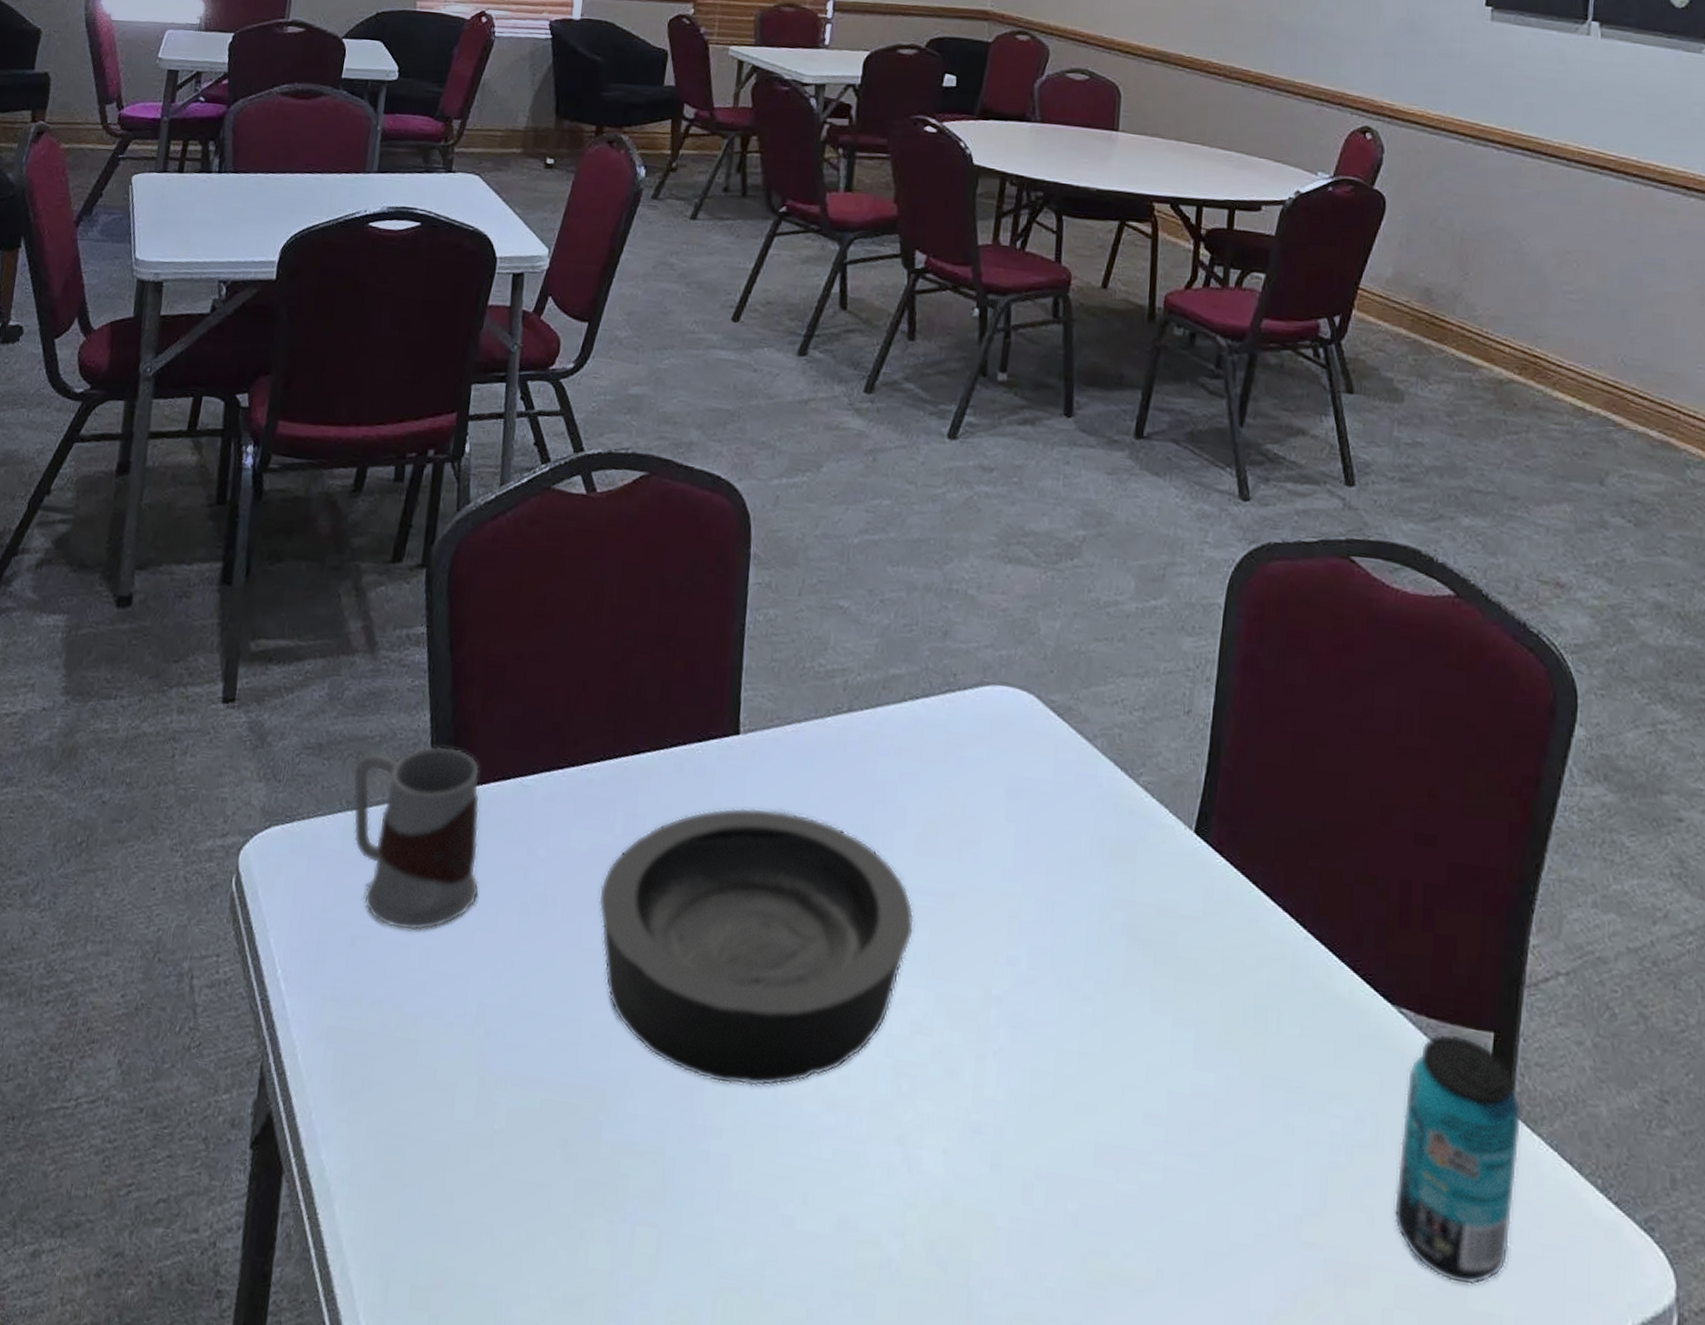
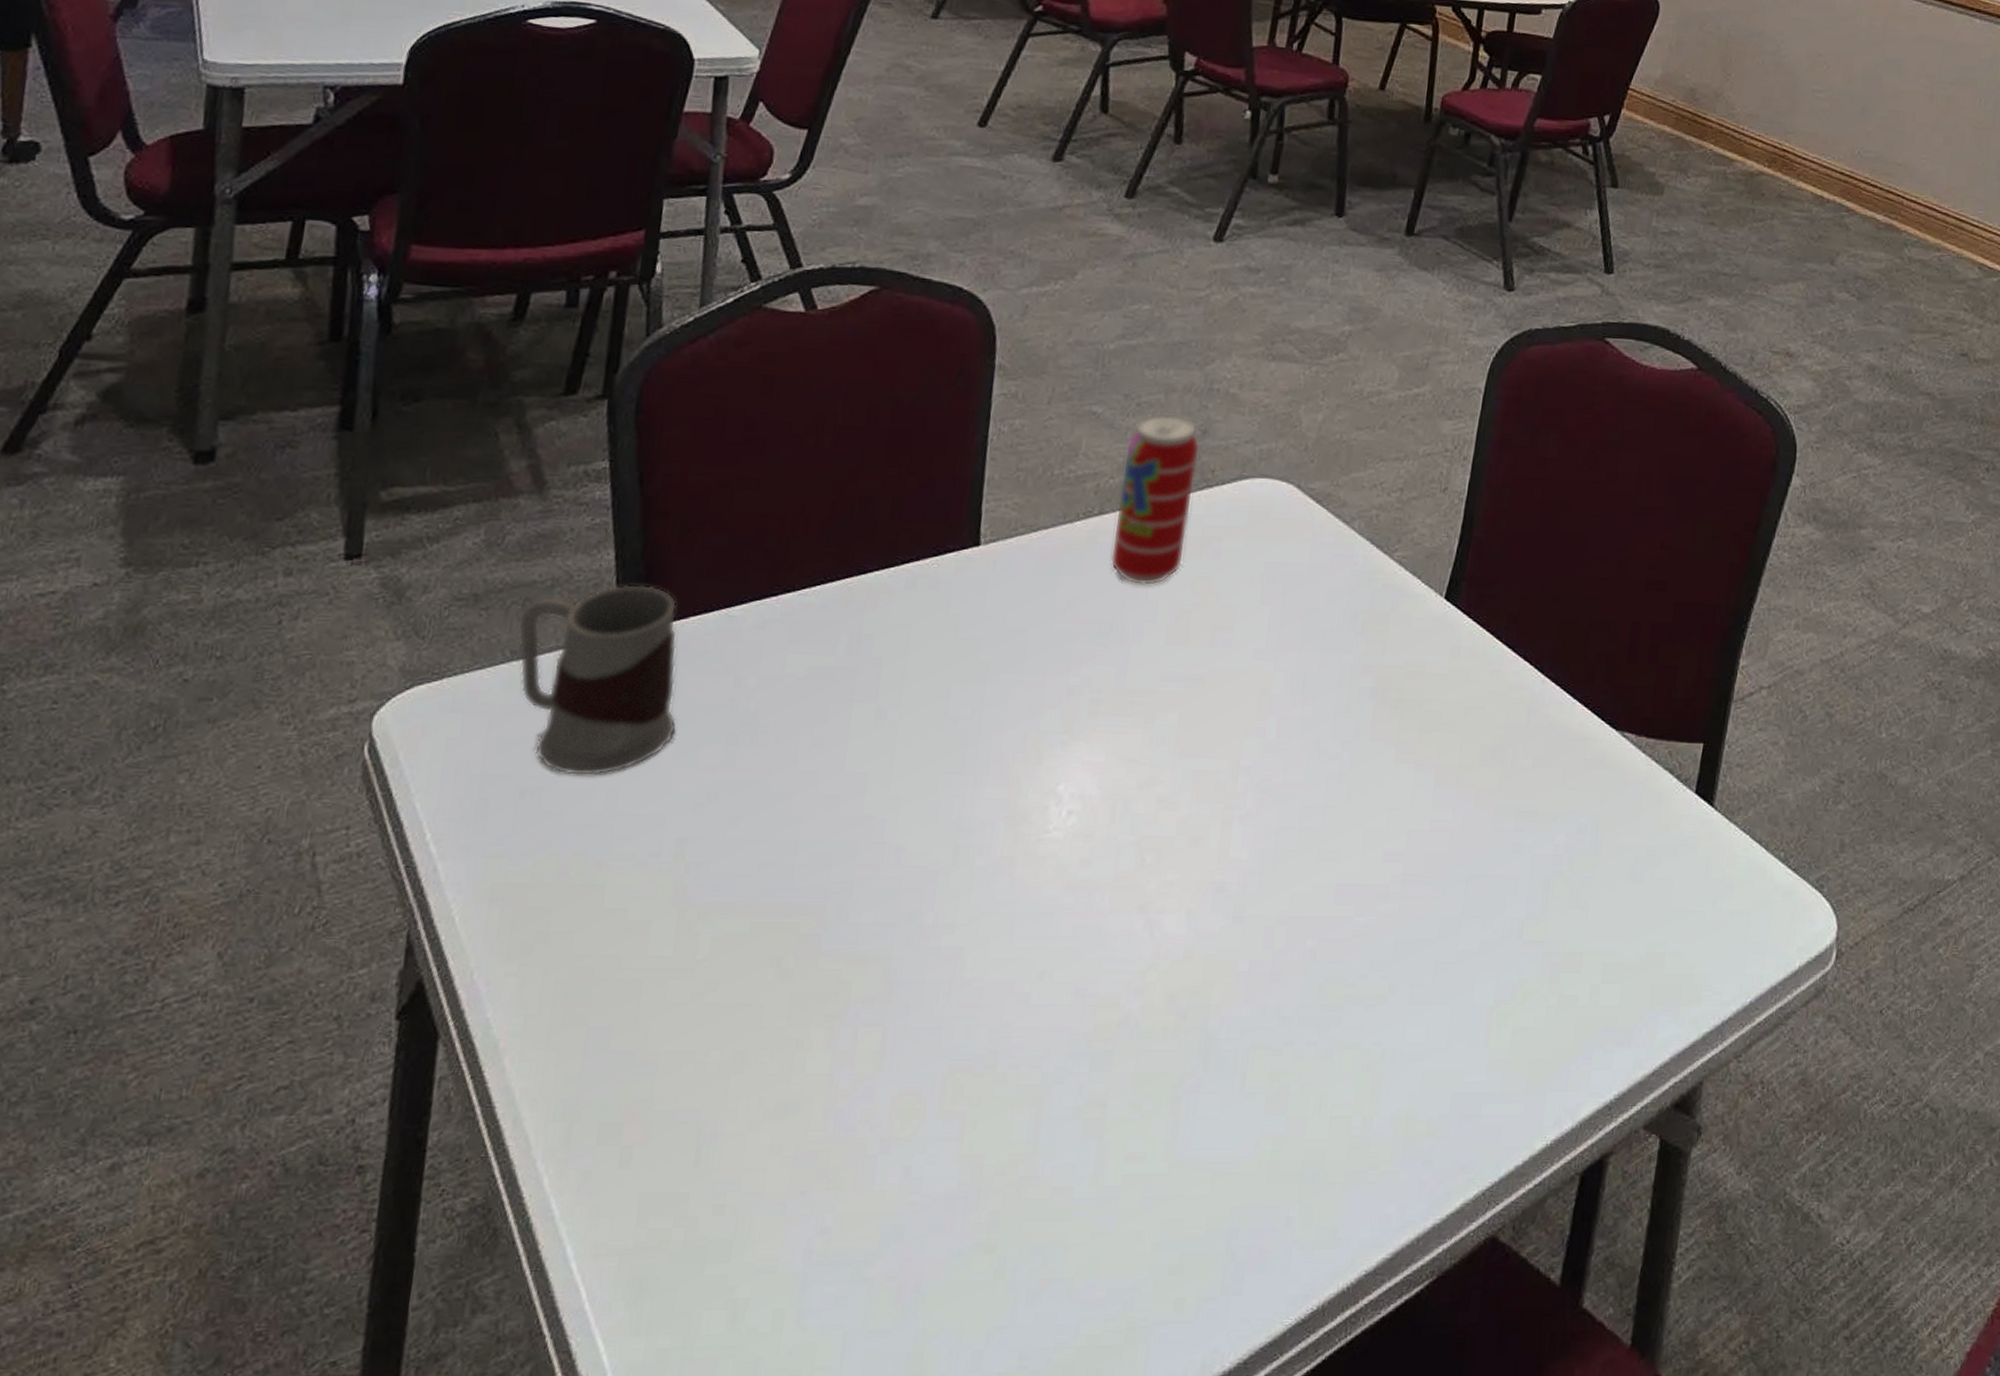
bowl: present [599,807,915,1087] -> none [818,615,1164,882]
beverage can: none [859,609,941,791] -> present [1110,411,1200,586]
beverage can: present [1393,1033,1523,1286] -> none [1605,749,1723,955]

